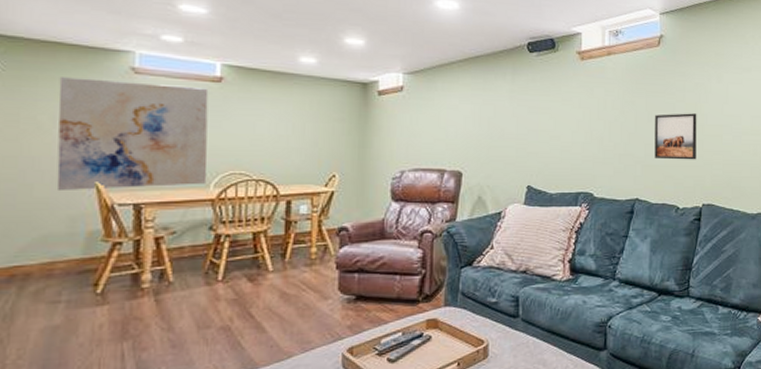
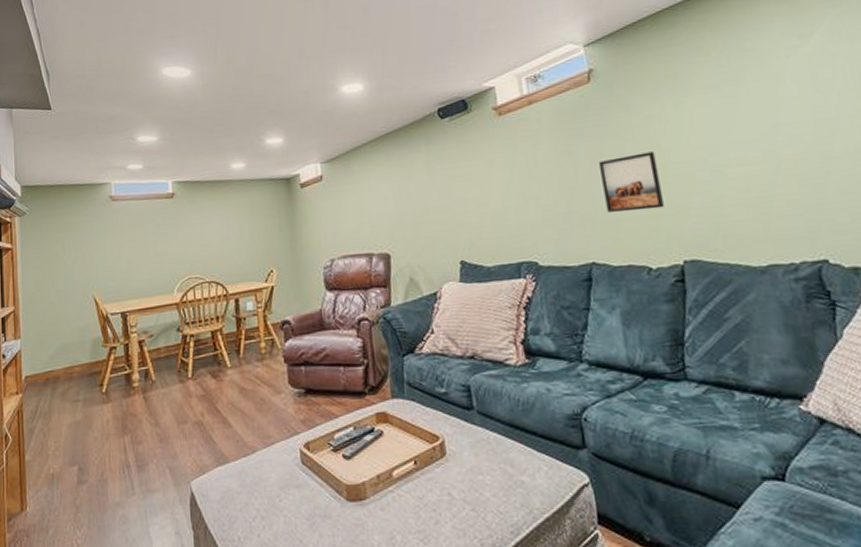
wall art: present [56,77,209,192] -> none [64,205,172,307]

